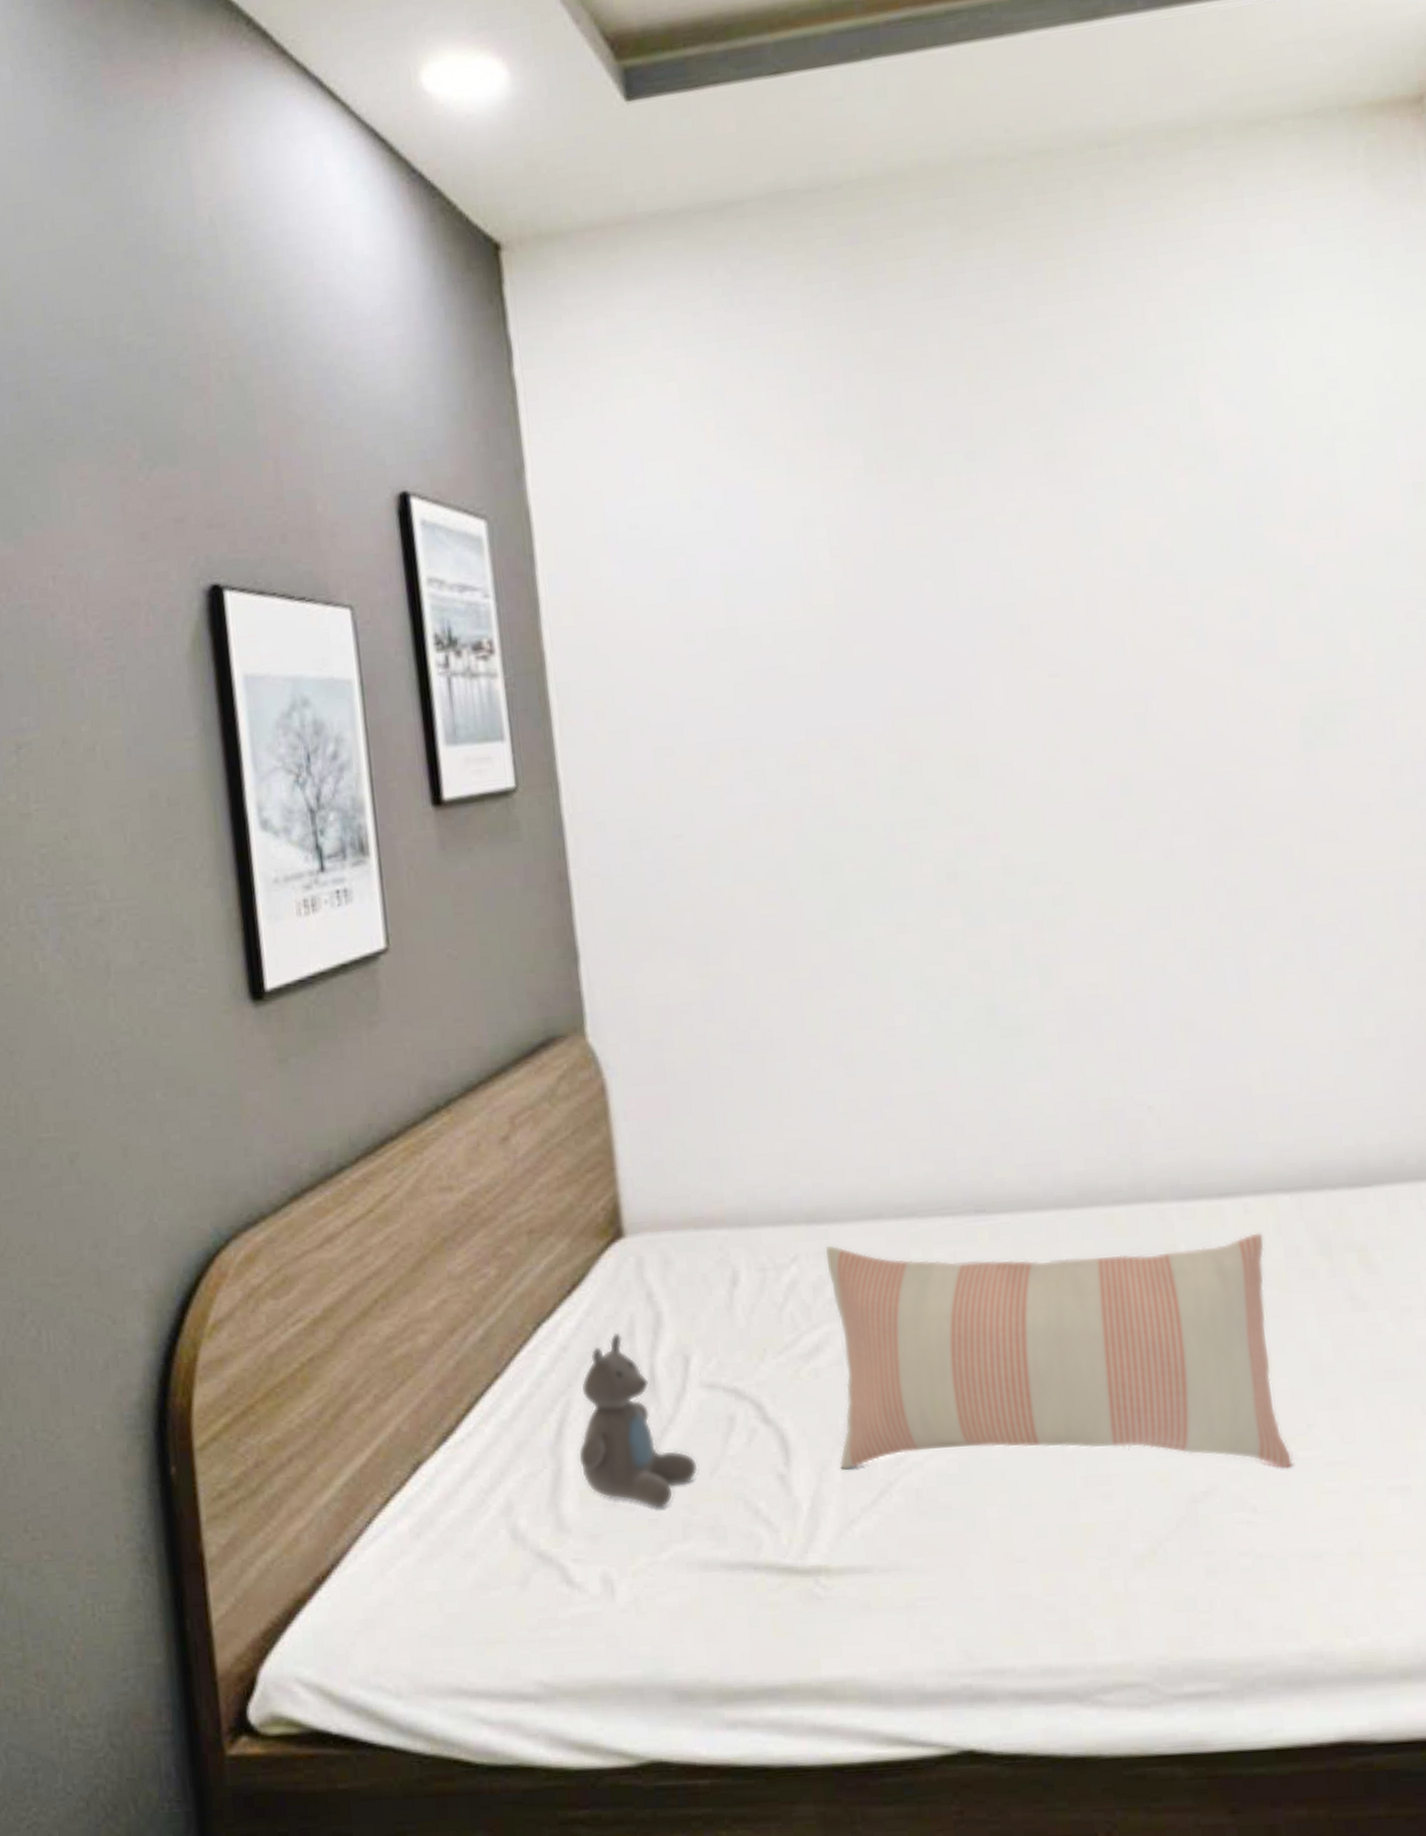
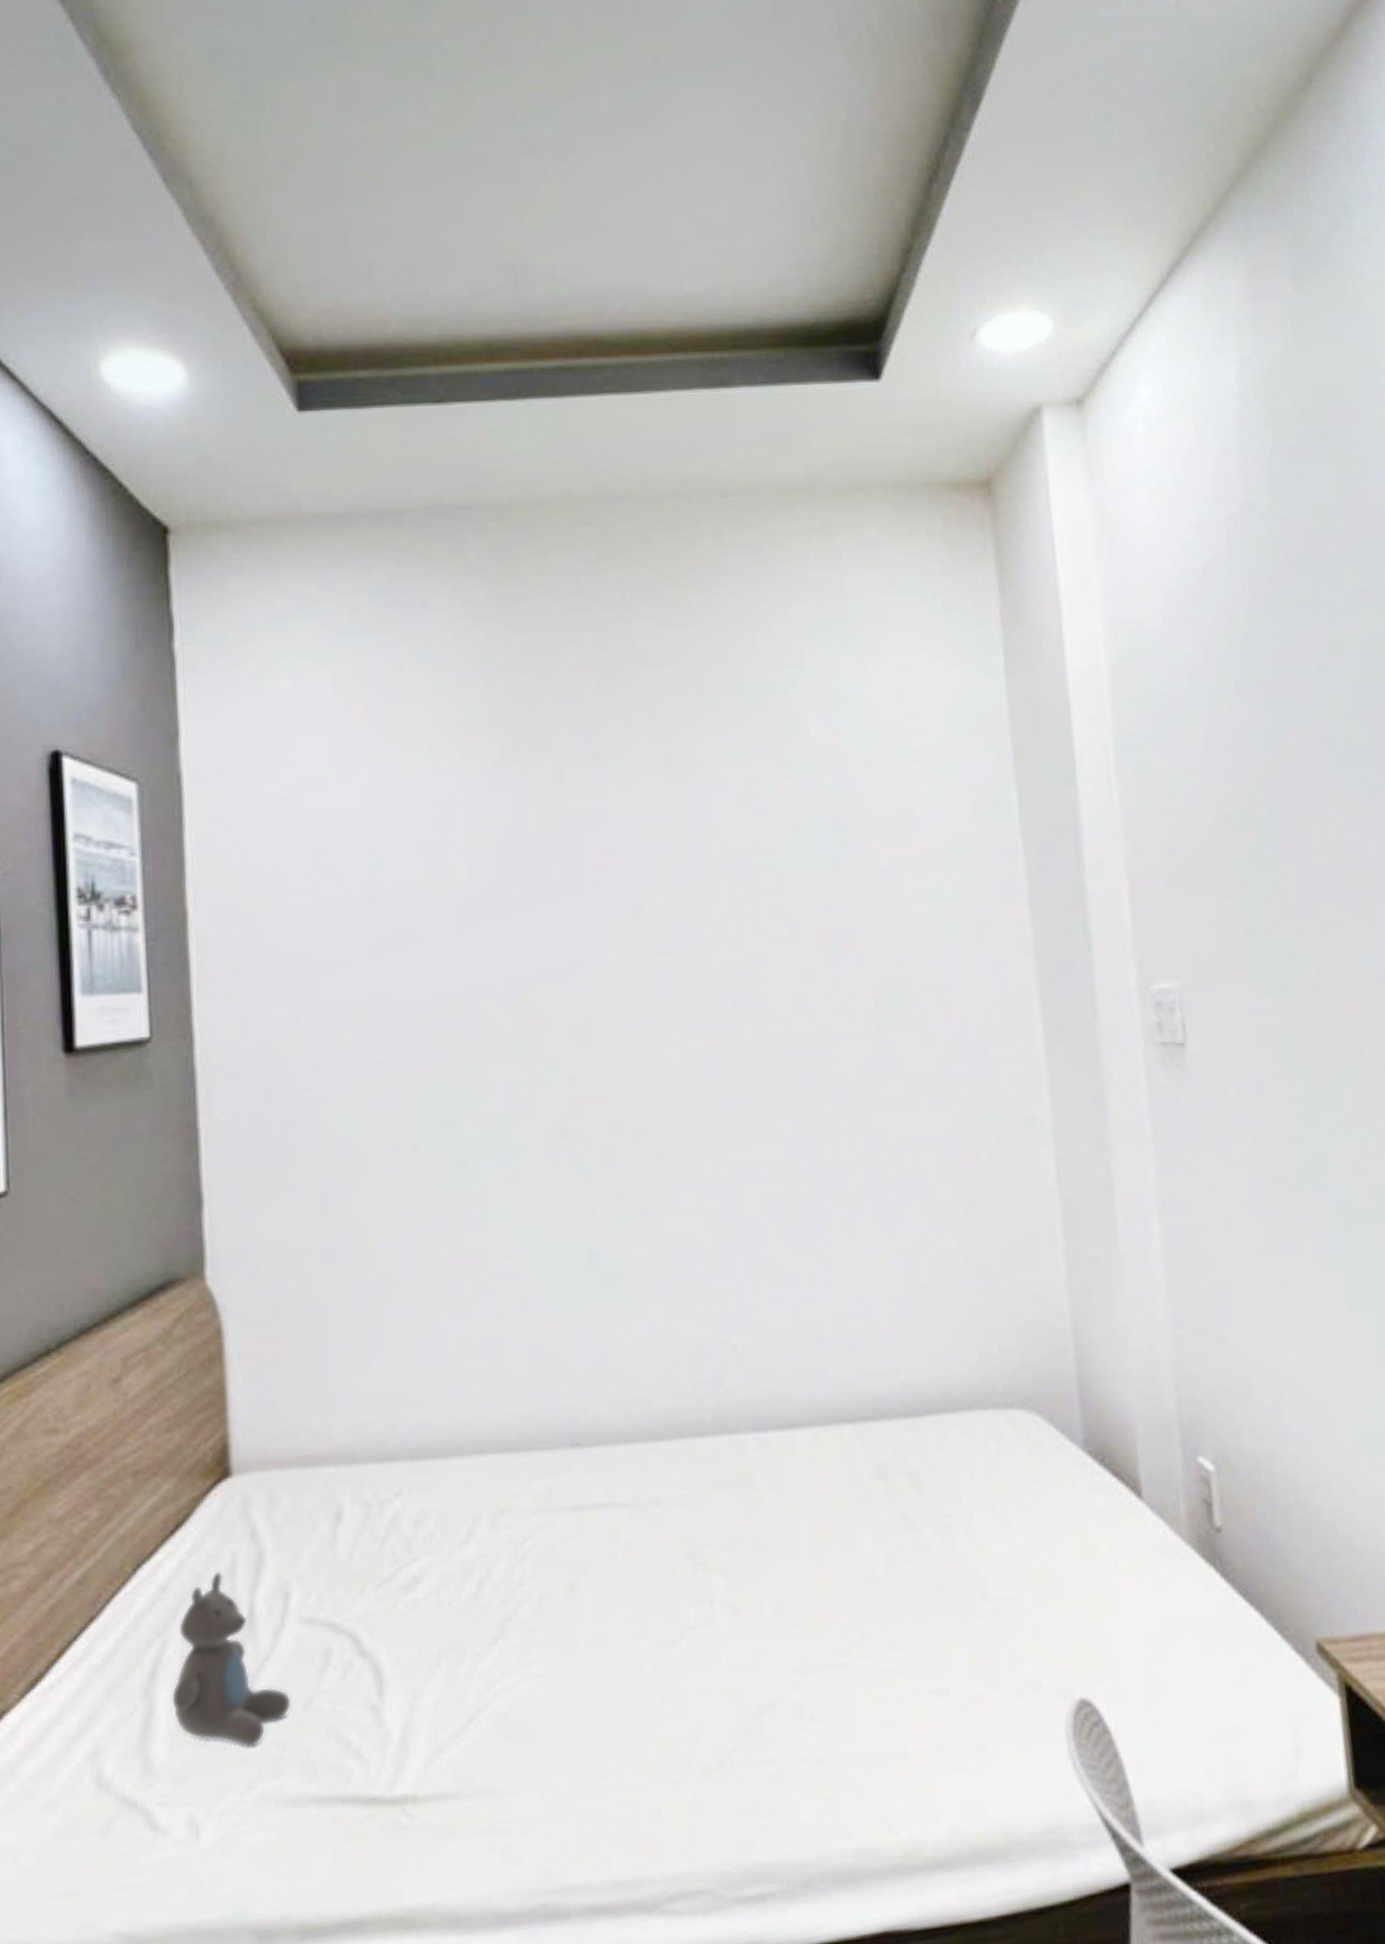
pillow: present [825,1232,1293,1471] -> none [428,1460,848,1700]

